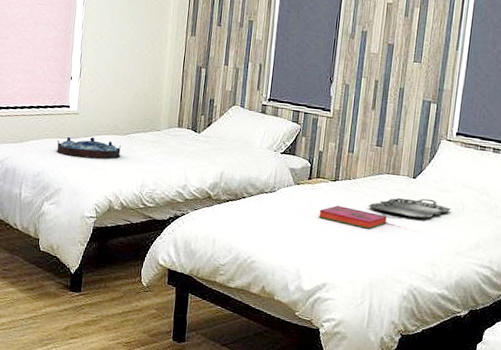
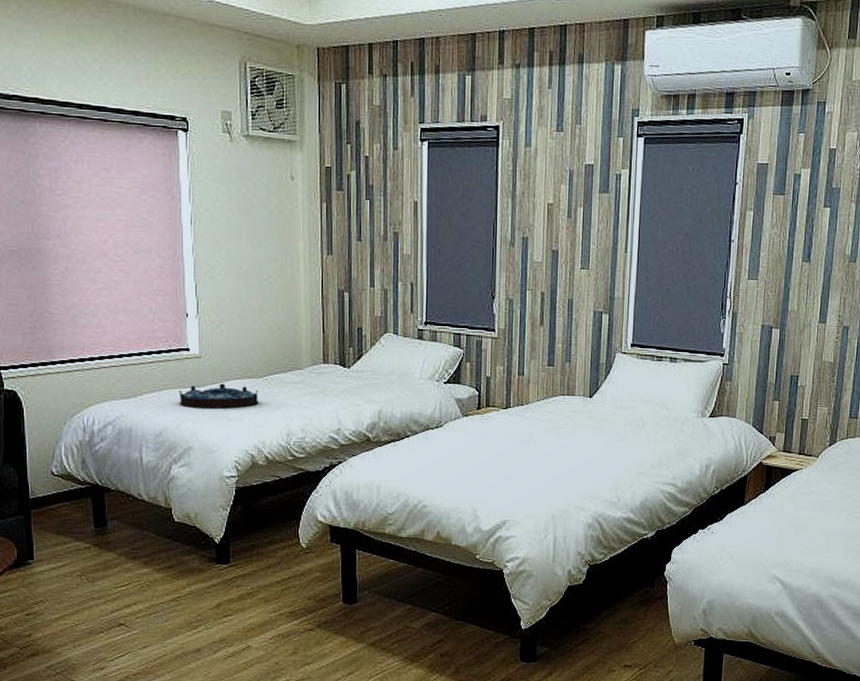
hardback book: present [318,205,387,229] -> none [492,435,565,457]
serving tray: present [368,197,451,219] -> none [544,418,631,441]

